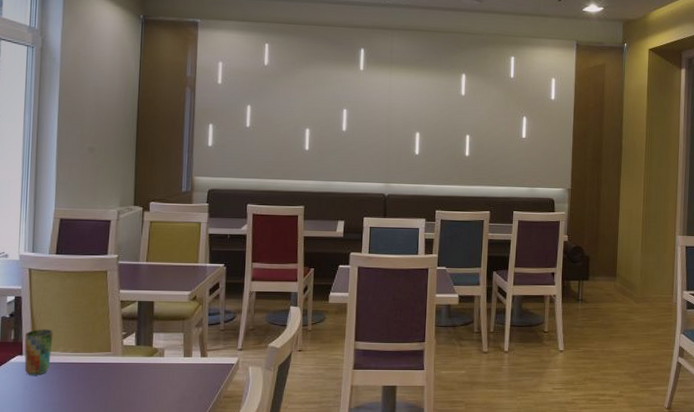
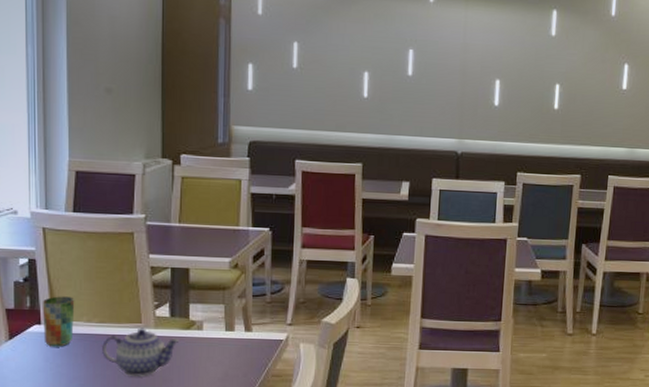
teapot: none [74,356,143,400] -> present [101,328,180,376]

